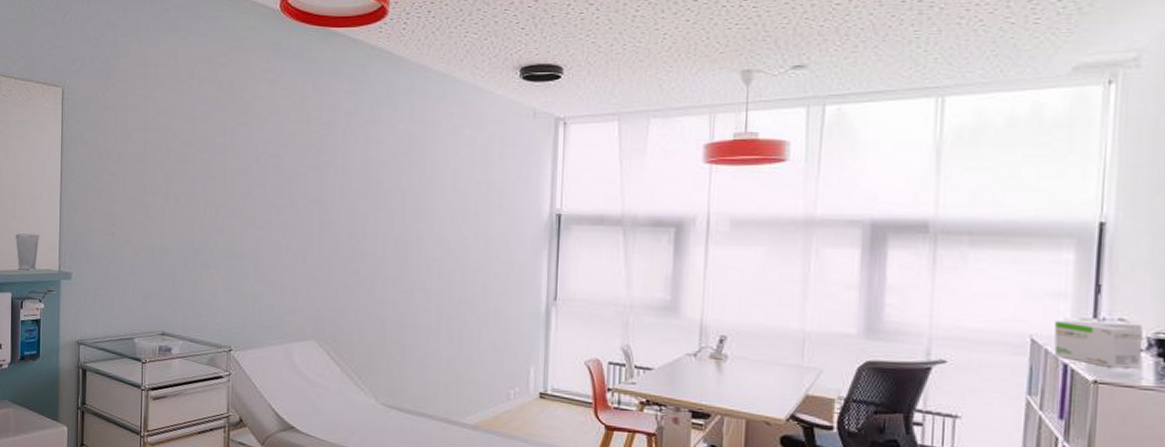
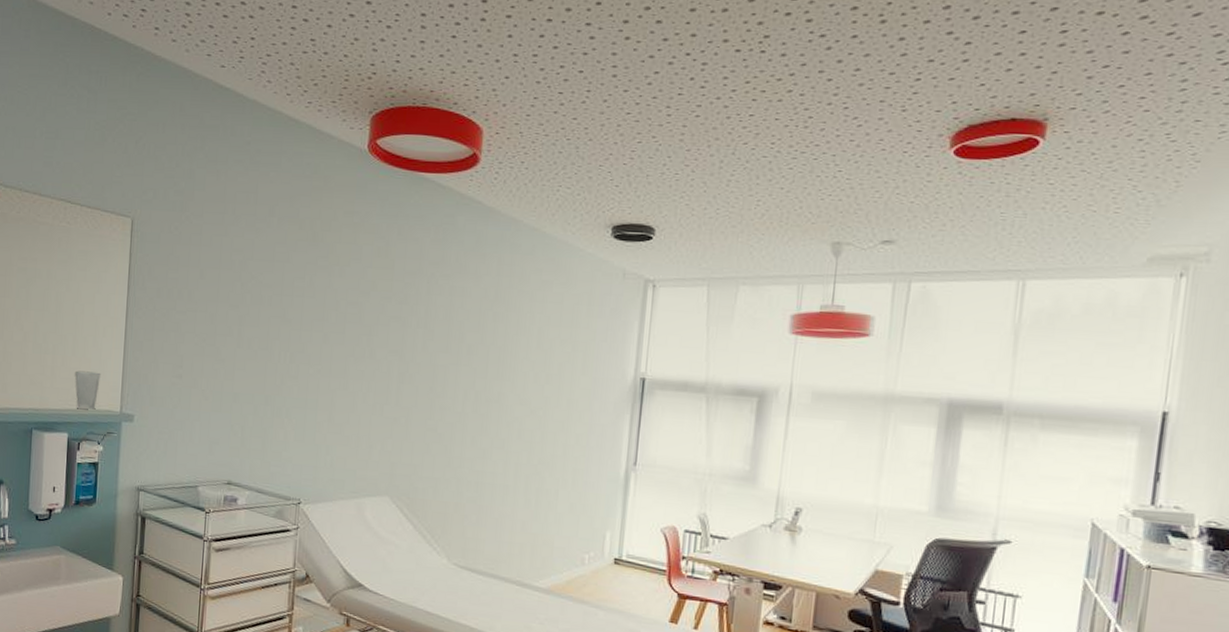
medicine box: present [1054,320,1142,369] -> none [1112,505,1195,556]

